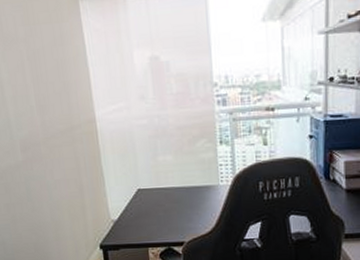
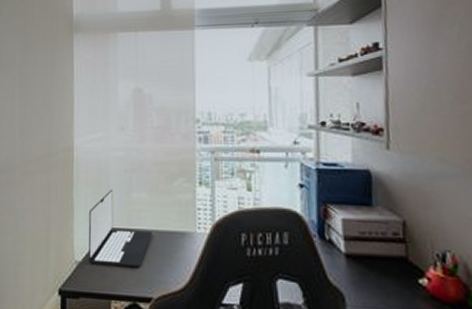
laptop: none [118,155,180,221] -> present [88,190,153,268]

